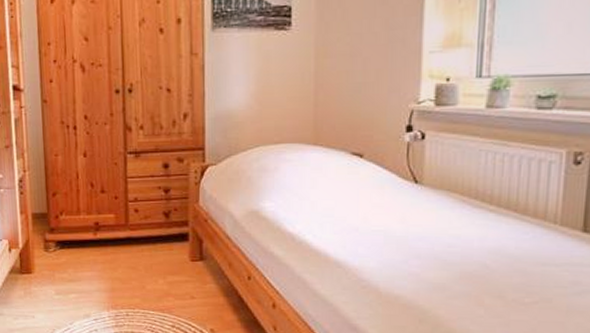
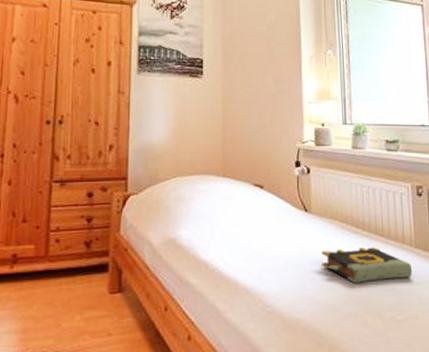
book: none [431,222,553,263] -> present [321,246,413,284]

